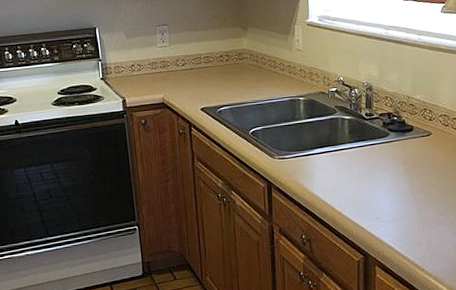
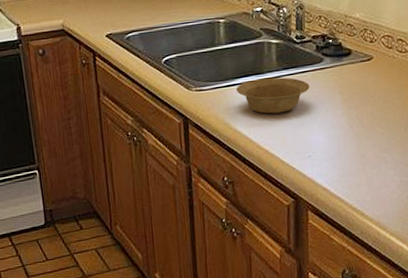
bowl: none [313,148,377,181] -> present [236,77,310,114]

